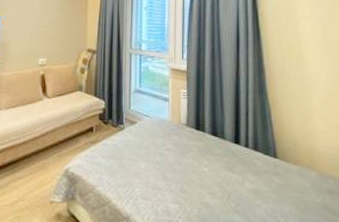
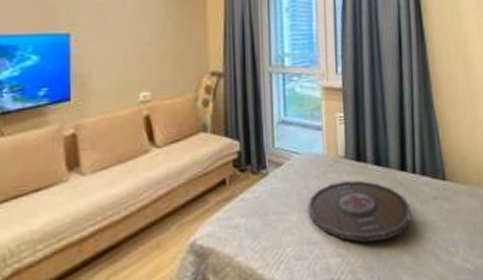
serving tray: none [154,144,243,198] -> present [307,180,412,243]

